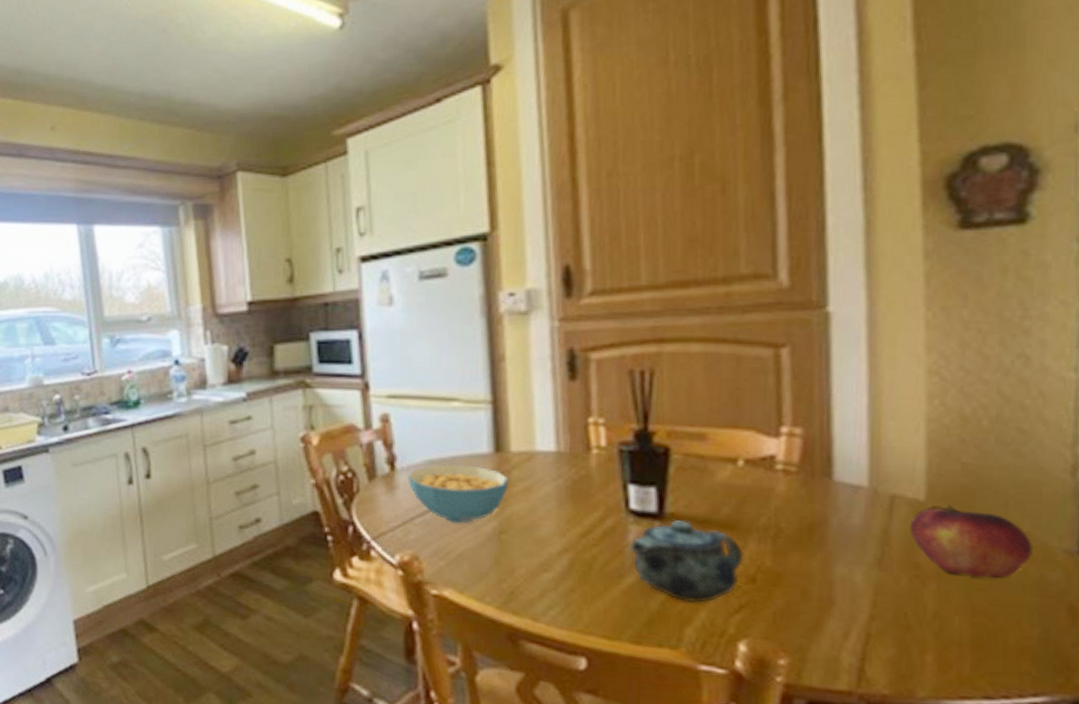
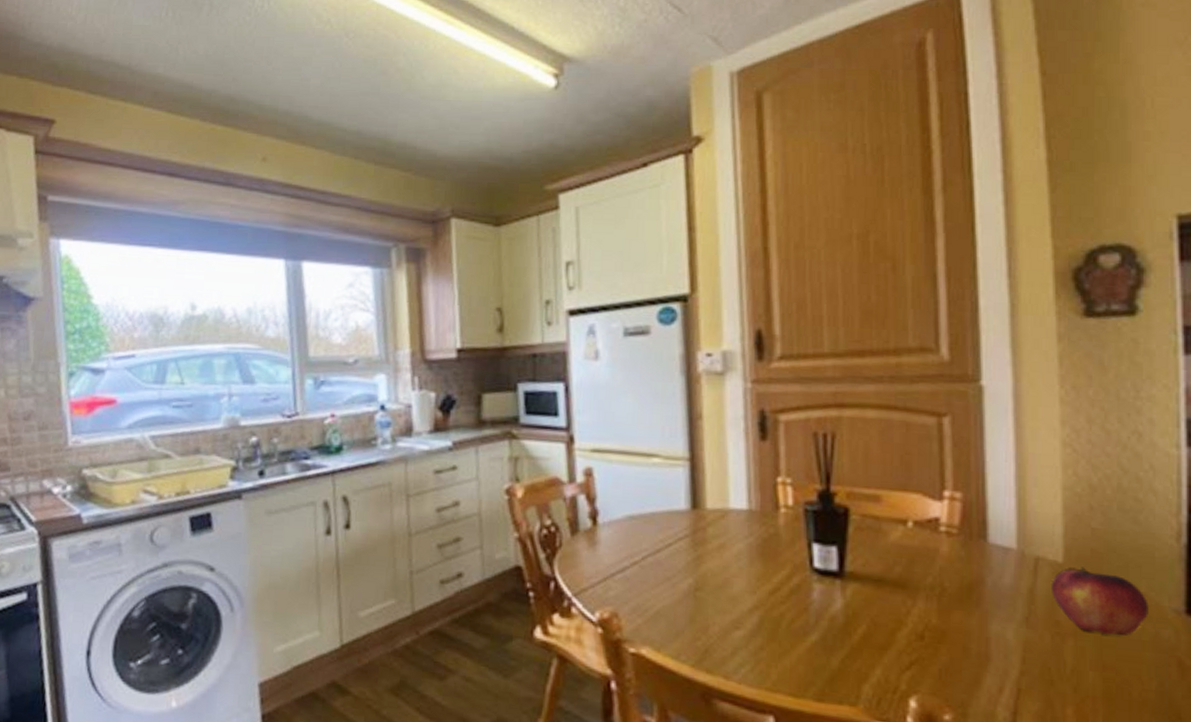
cereal bowl: present [407,464,509,524] -> none [609,520,705,581]
teapot: present [629,520,744,604] -> none [813,579,913,661]

